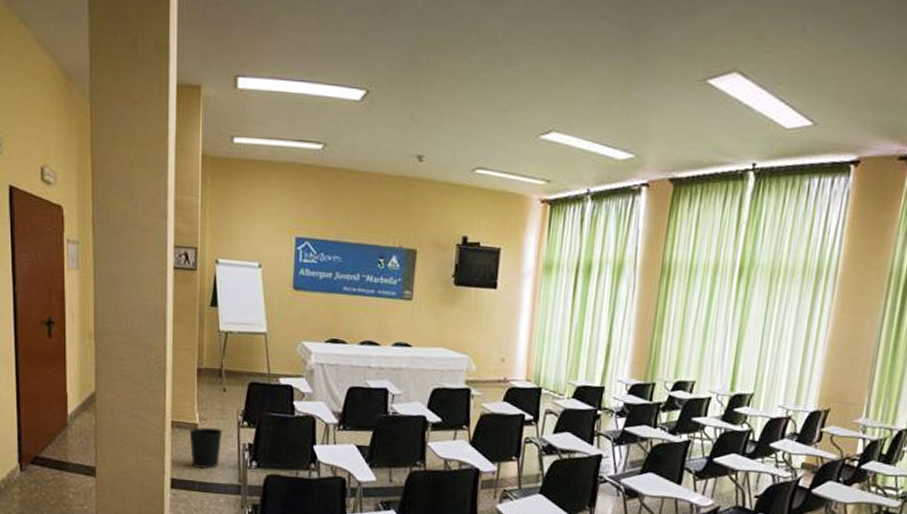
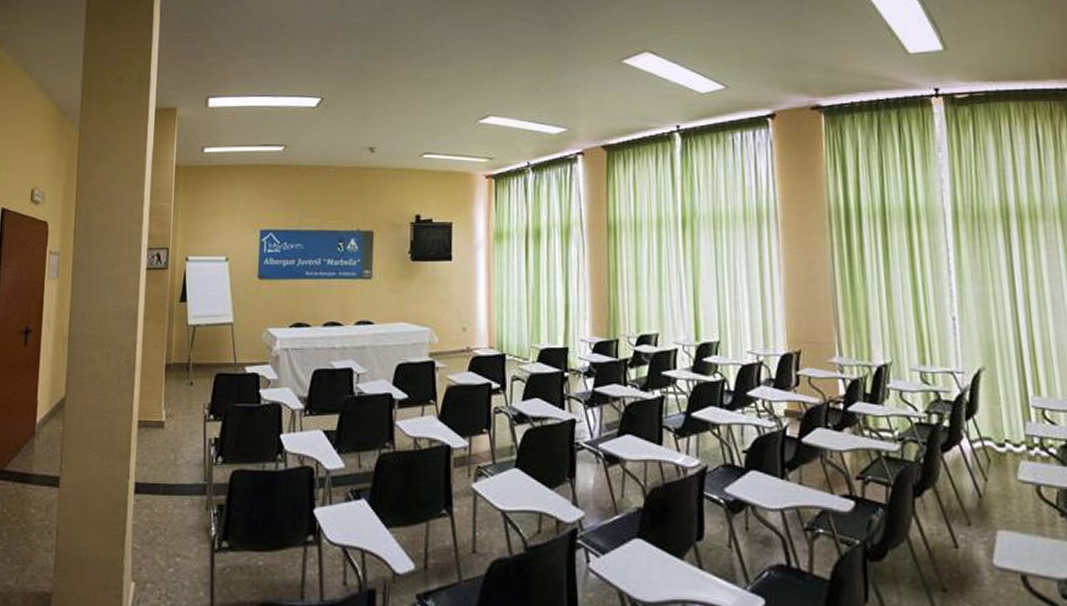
wastebasket: present [189,427,223,469] -> none [155,424,189,469]

